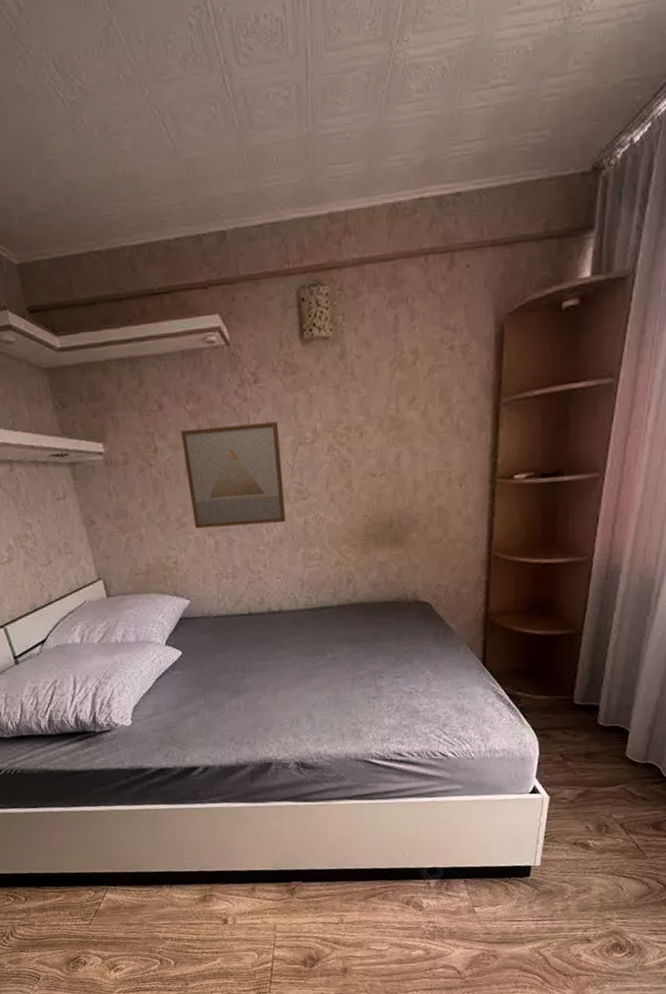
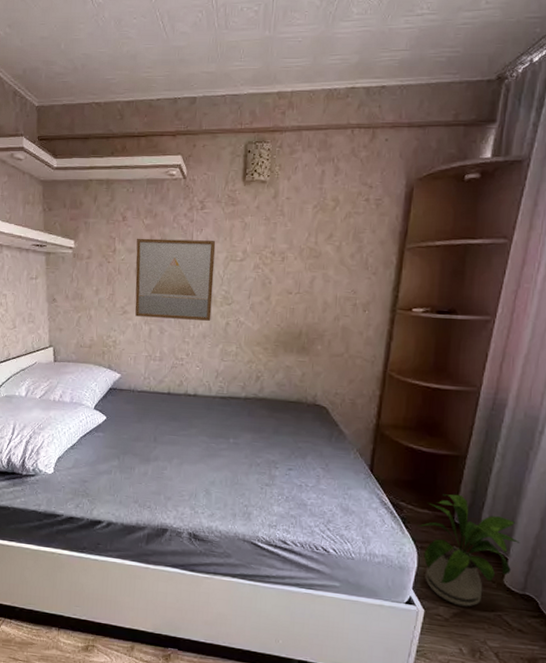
house plant: none [537,674,641,786] -> present [418,494,520,607]

